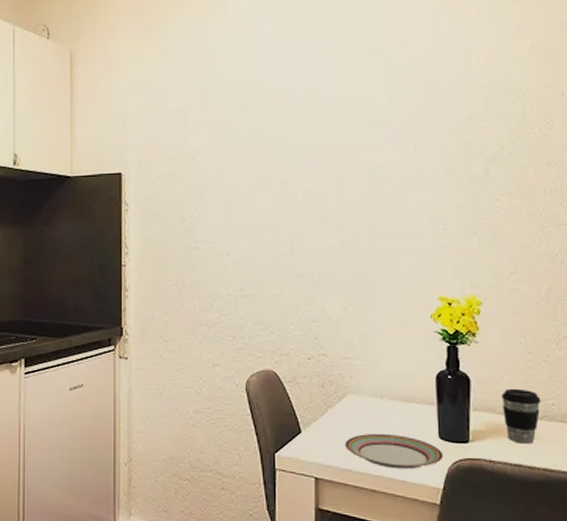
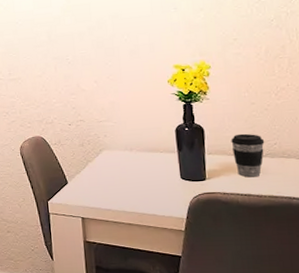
plate: present [344,433,444,469] -> none [103,178,186,206]

